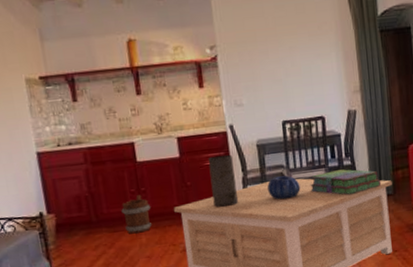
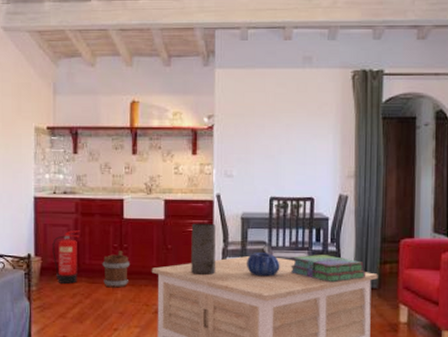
fire extinguisher: none [64,180,98,238] -> present [52,230,80,284]

